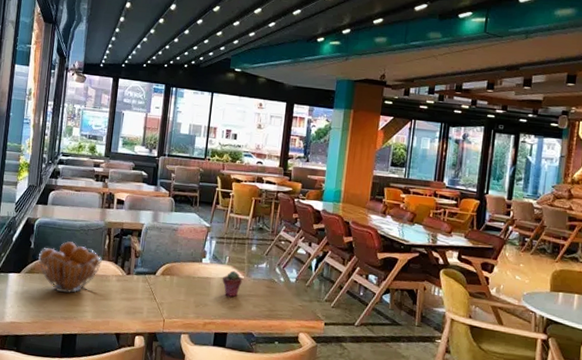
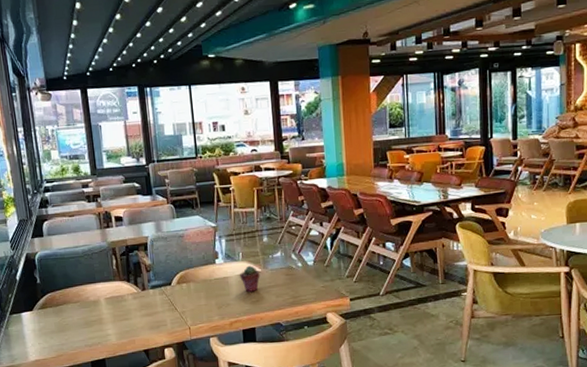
fruit basket: present [38,241,102,293] -> none [47,269,114,321]

